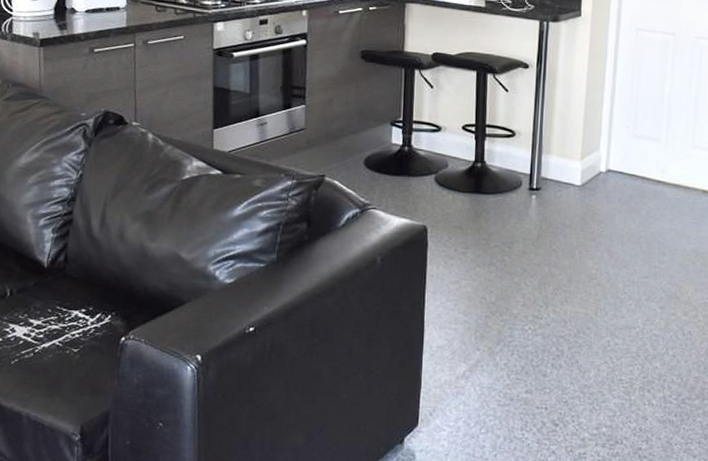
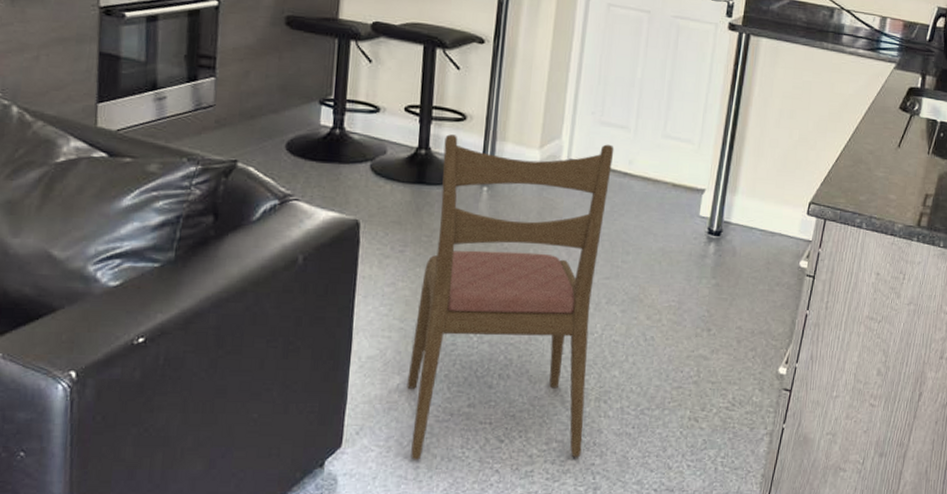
dining chair: none [472,149,648,441] -> present [407,134,614,460]

